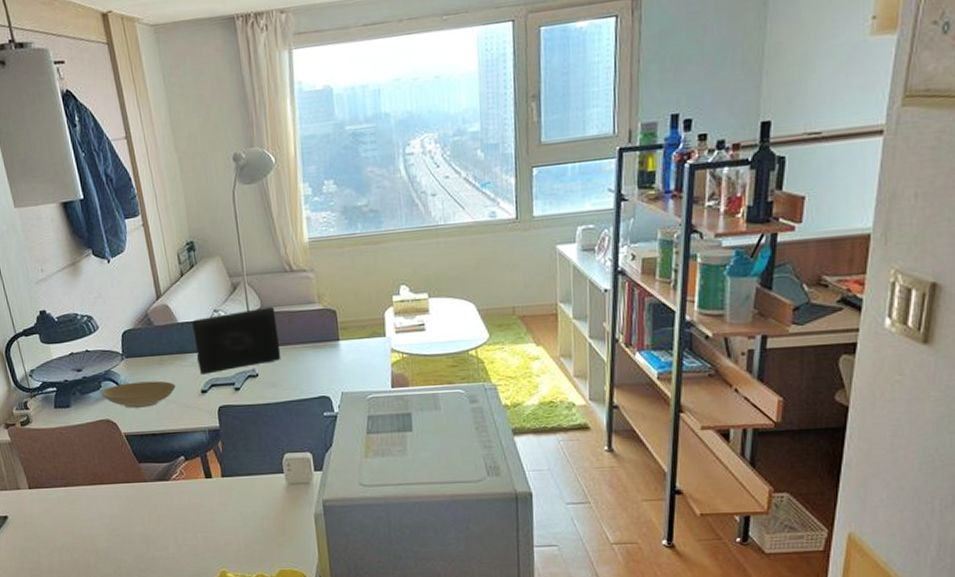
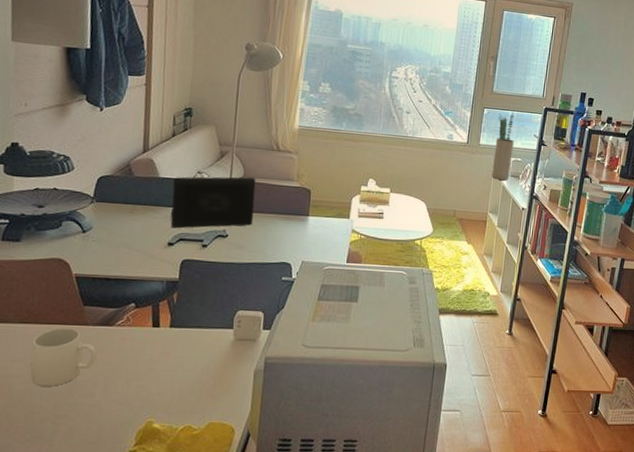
bowl: present [101,381,176,408] -> none [59,226,143,252]
mug: none [103,486,162,543] -> present [29,327,97,386]
vase: none [554,165,581,259] -> present [491,112,515,181]

